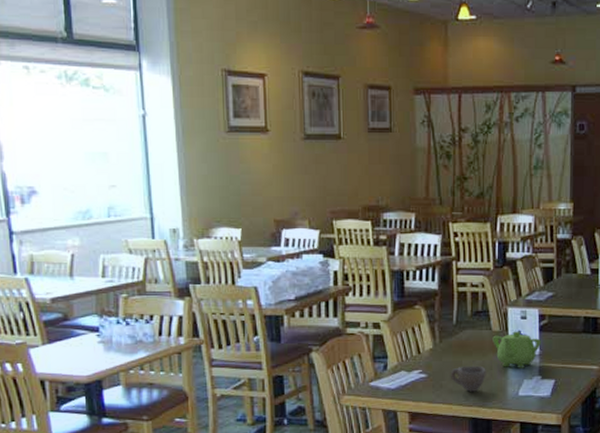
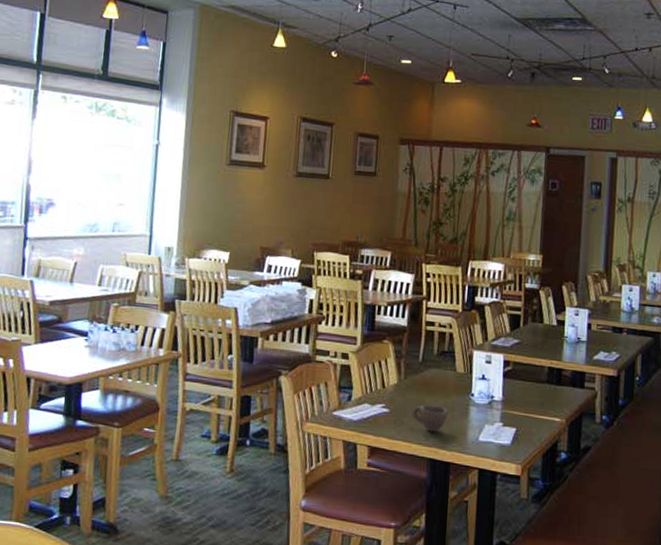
teapot: present [492,331,541,368] -> none [456,374,504,413]

